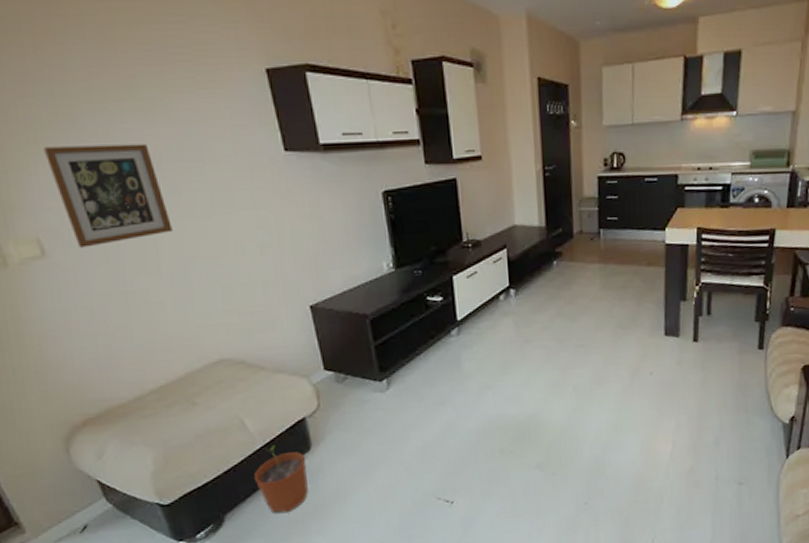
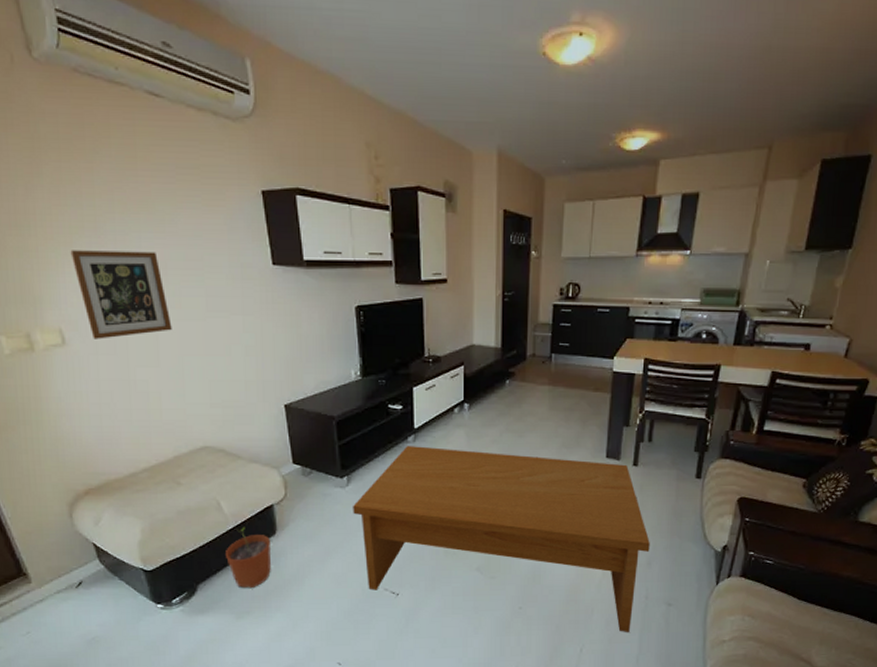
coffee table: none [395,339,716,518] -> present [353,445,650,632]

